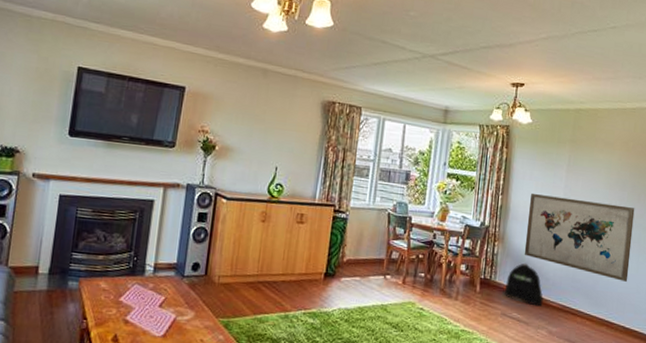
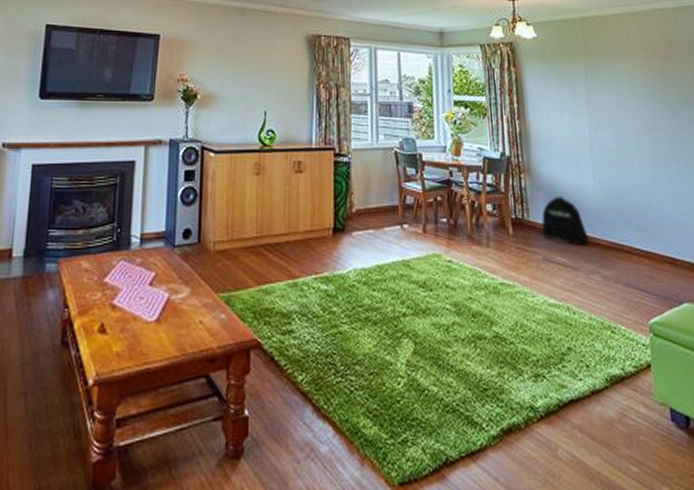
wall art: present [524,193,635,282] -> none [551,114,682,207]

